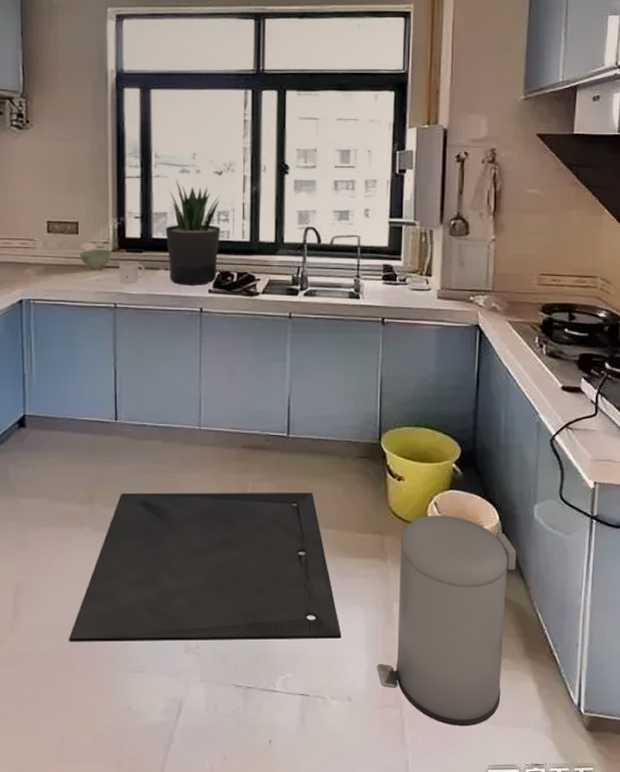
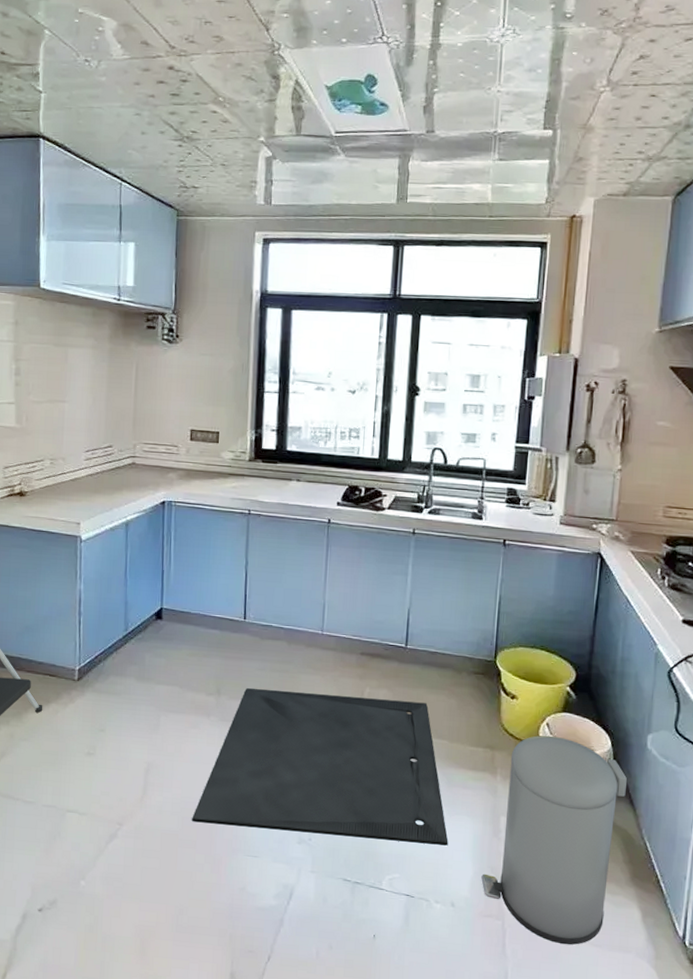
bowl: present [80,250,113,270] -> none [219,458,250,478]
mug: present [118,260,145,284] -> none [253,470,279,492]
planter: present [165,179,221,285] -> none [299,395,352,498]

